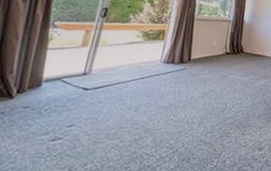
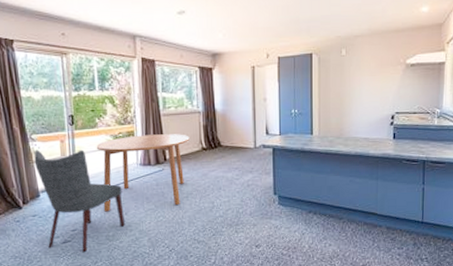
chair: none [30,37,139,151] -> present [33,149,125,252]
dining table: none [111,34,217,107] -> present [96,134,190,212]

